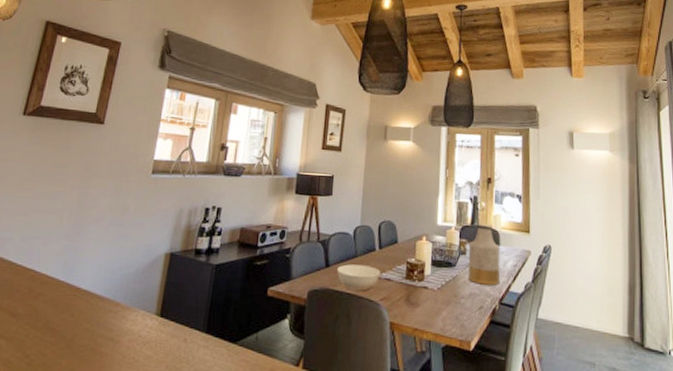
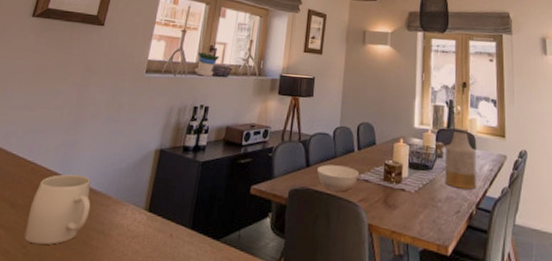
mug: none [27,281,98,354] -> present [24,174,91,245]
flowerpot: none [205,151,232,177] -> present [194,52,220,77]

